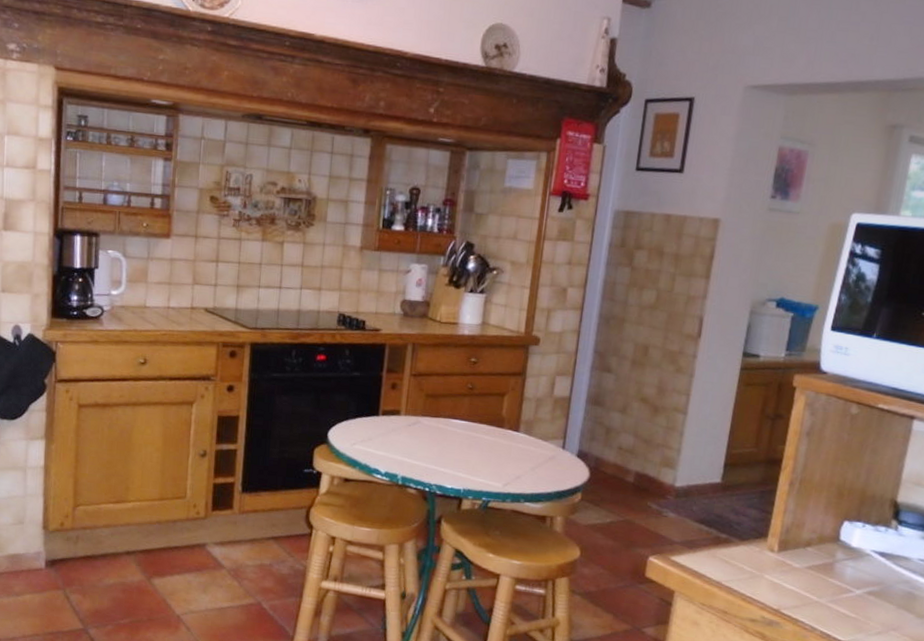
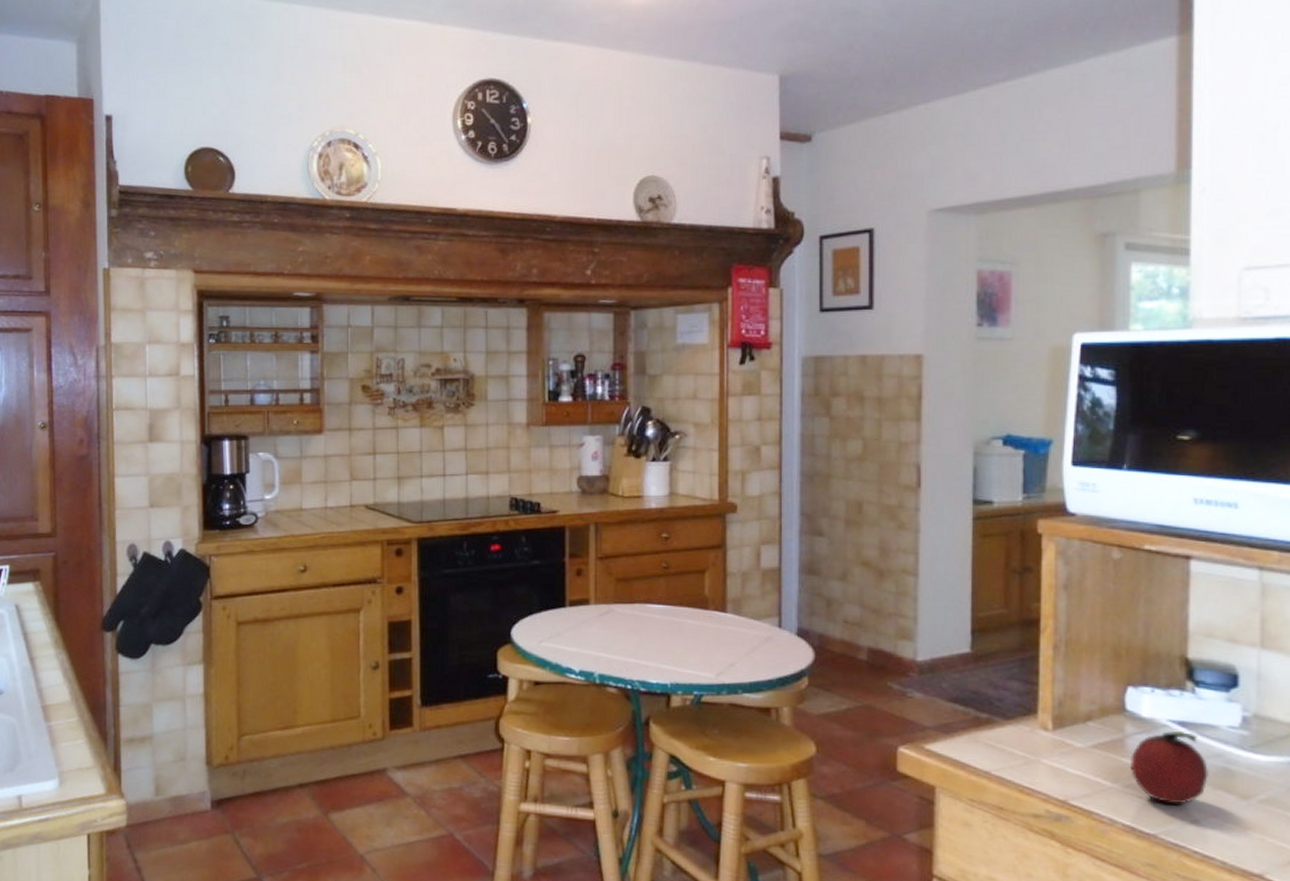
fruit: none [834,559,897,619] -> present [1129,730,1208,805]

